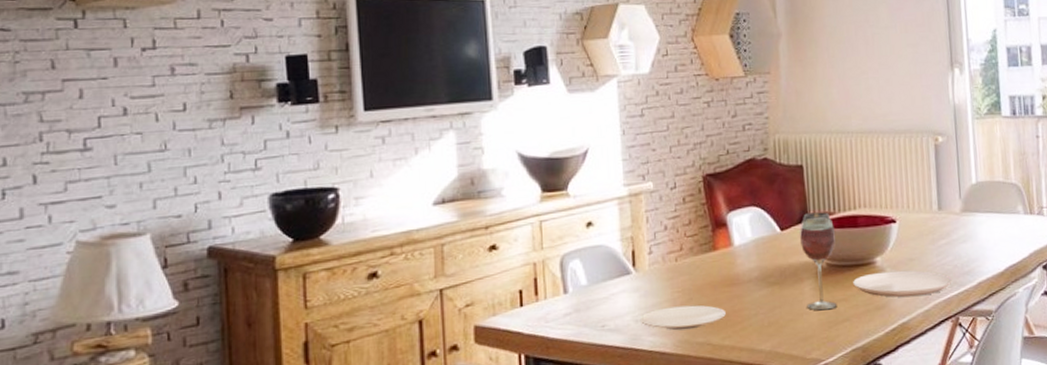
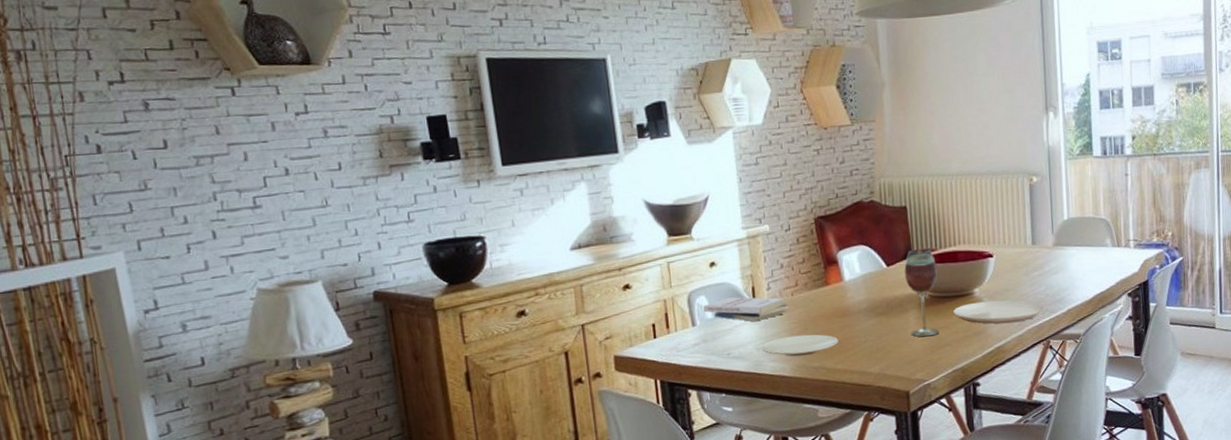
books: none [577,261,672,290] -> present [703,296,789,322]

